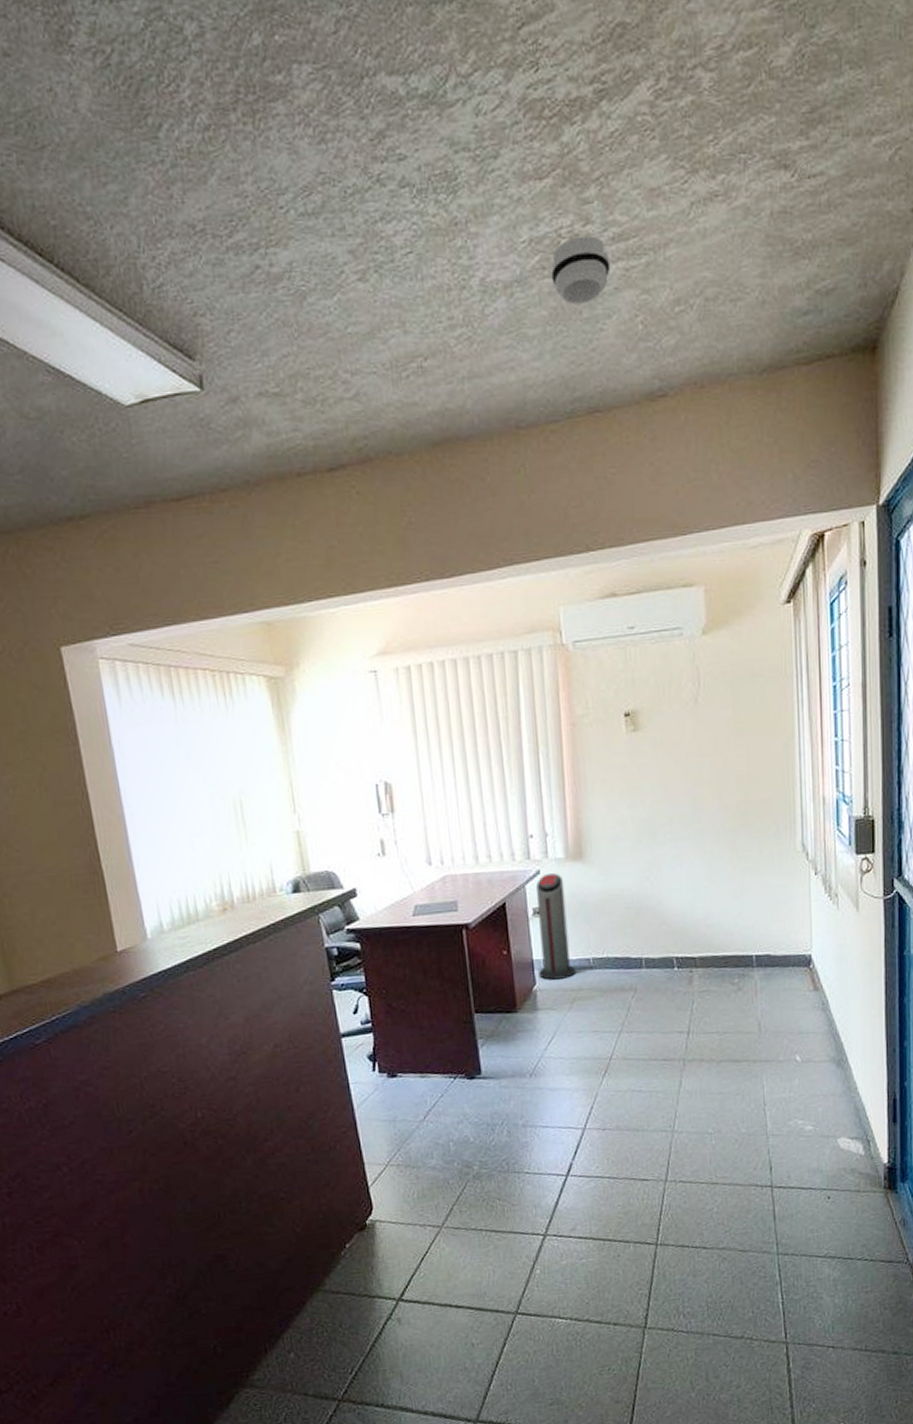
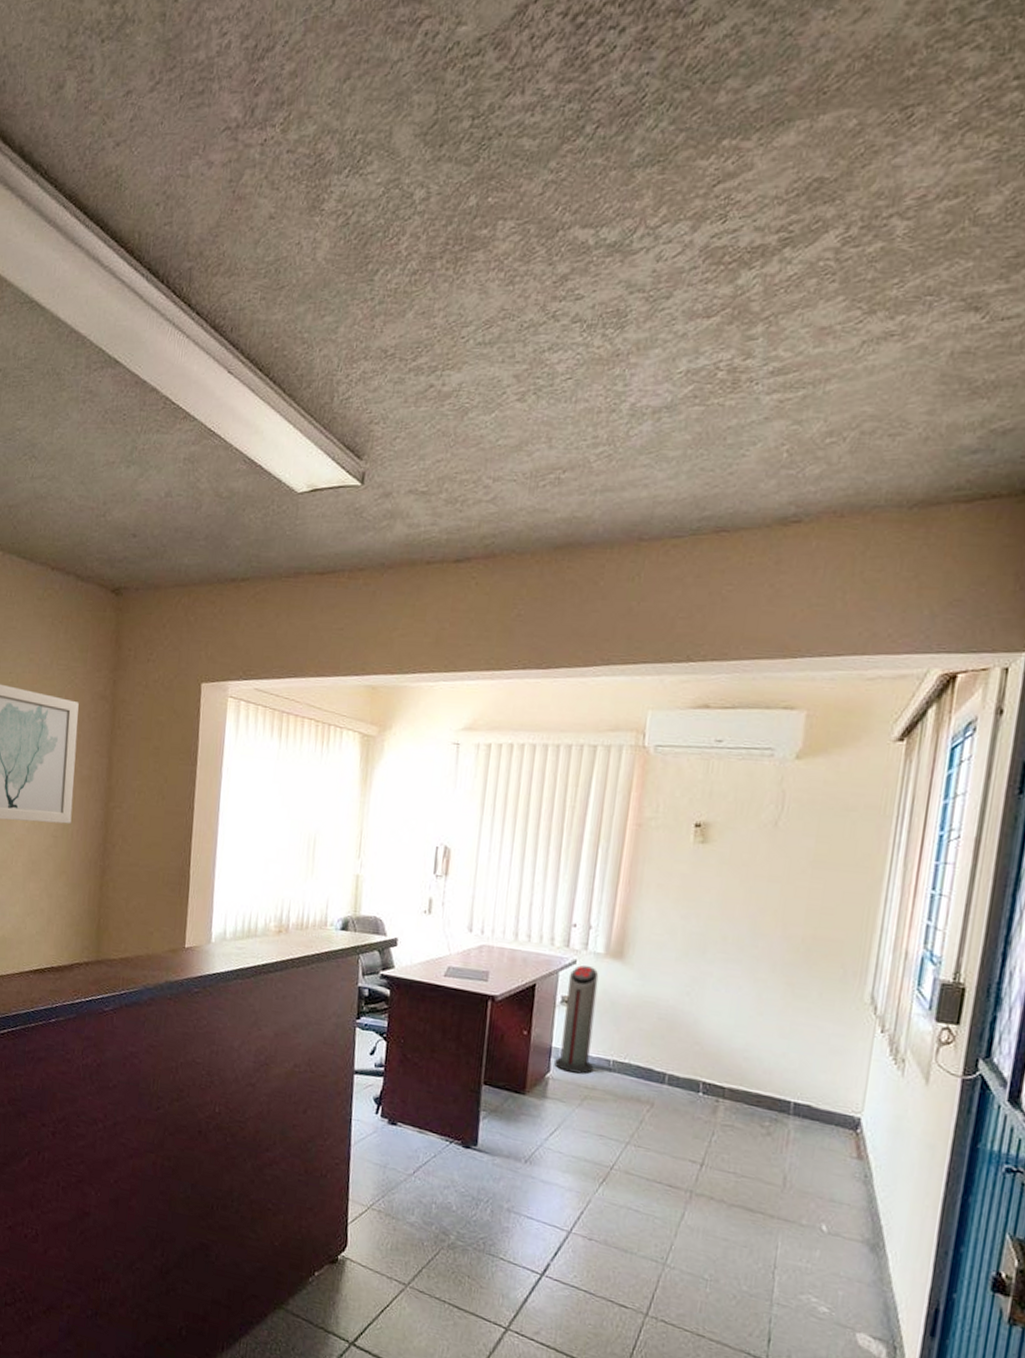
smoke detector: present [551,236,611,305] -> none [701,369,766,431]

